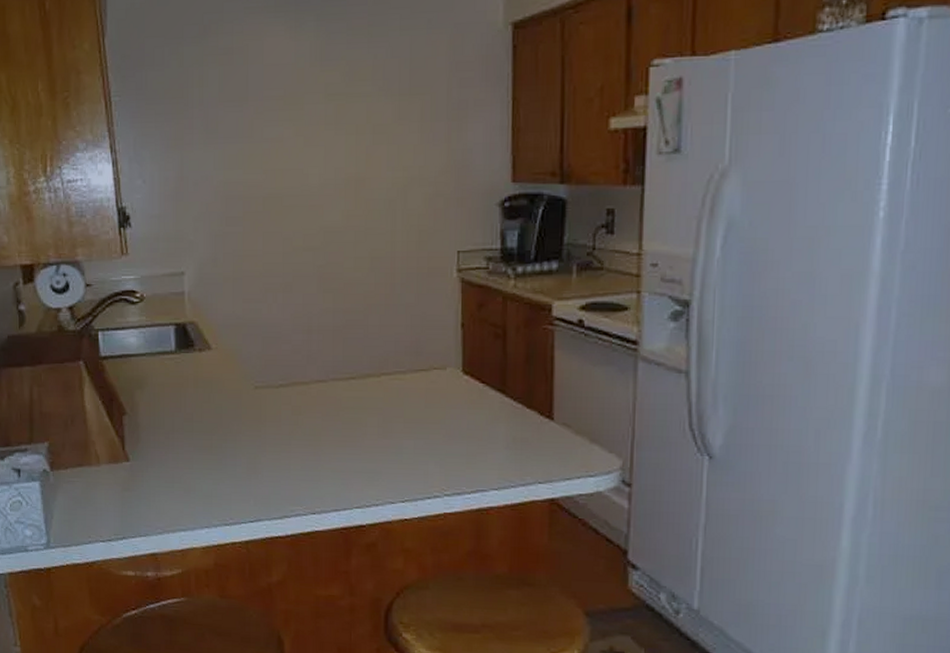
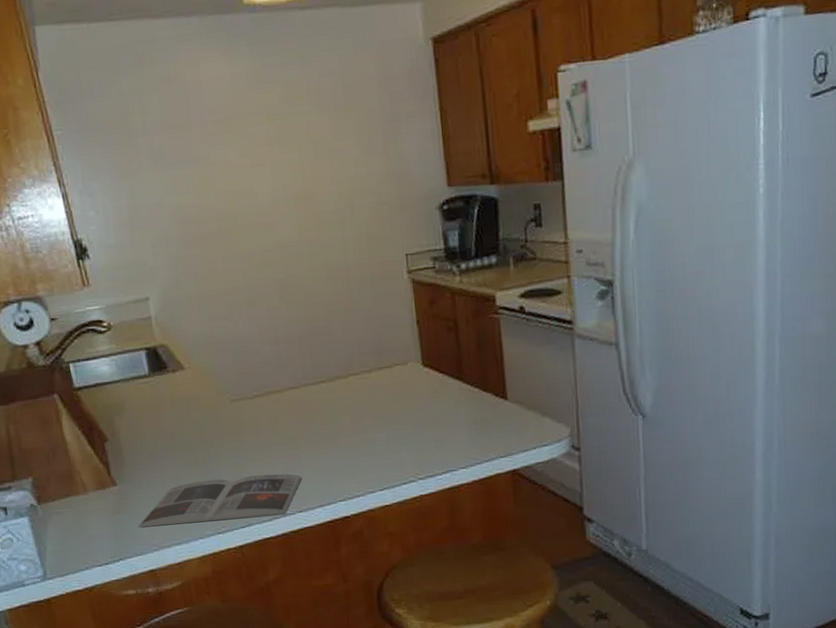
magazine: none [146,467,320,514] -> present [139,473,302,528]

